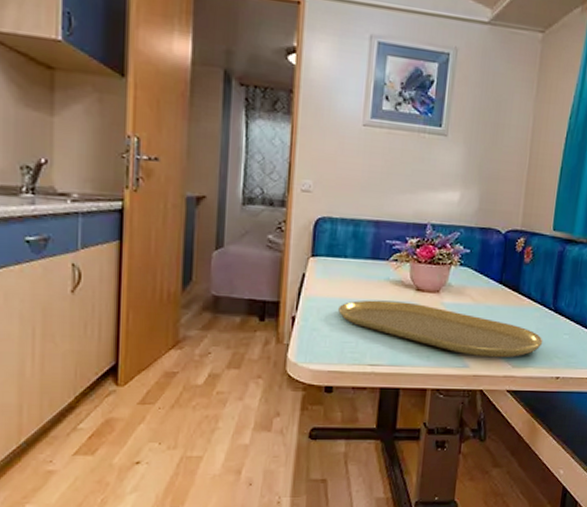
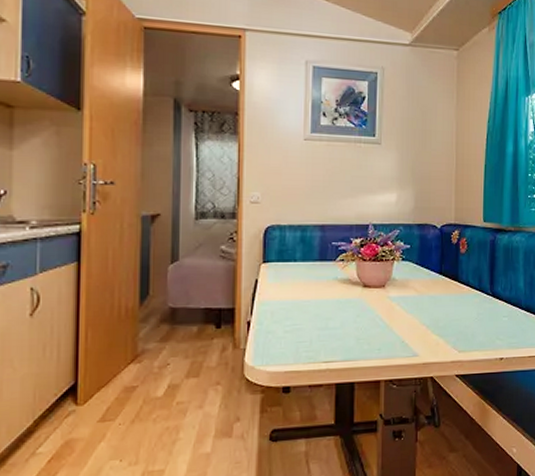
placemat: present [338,300,543,358] -> none [291,298,485,345]

